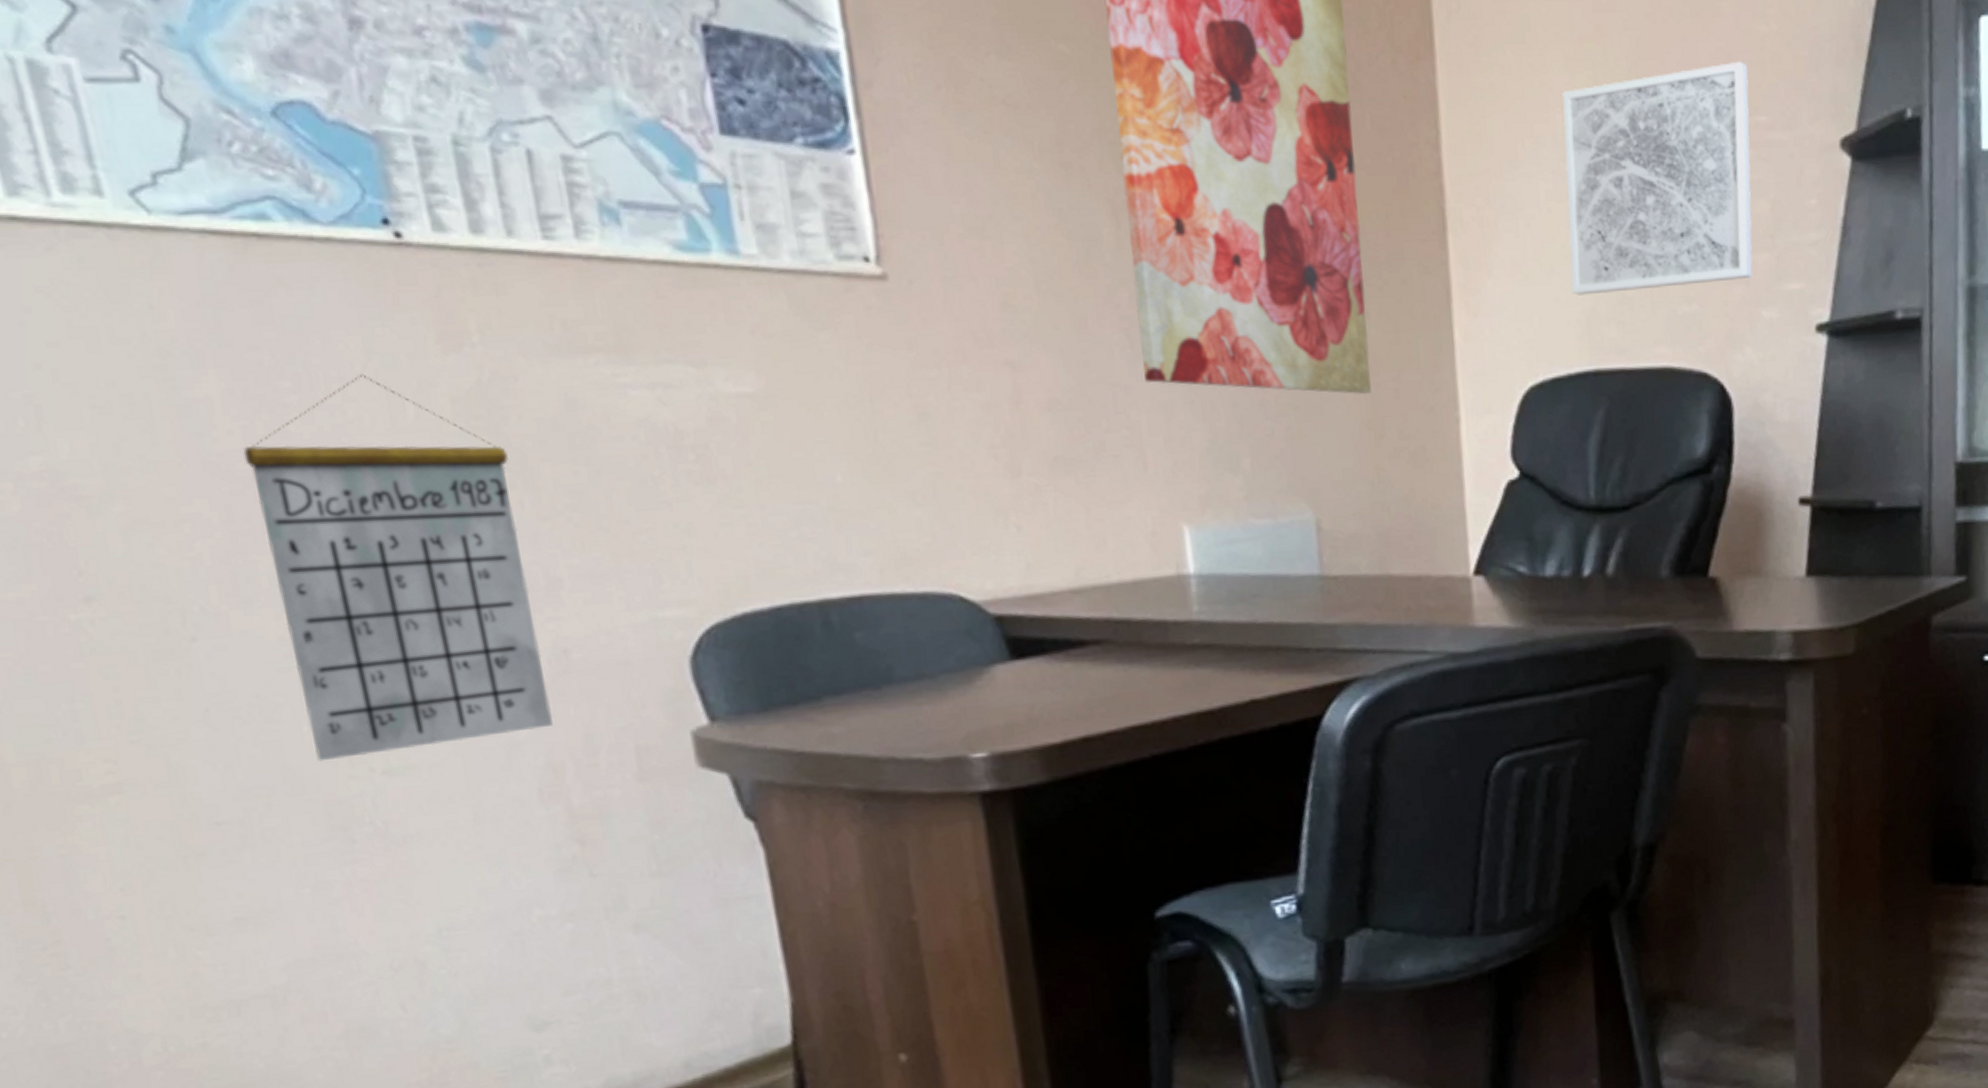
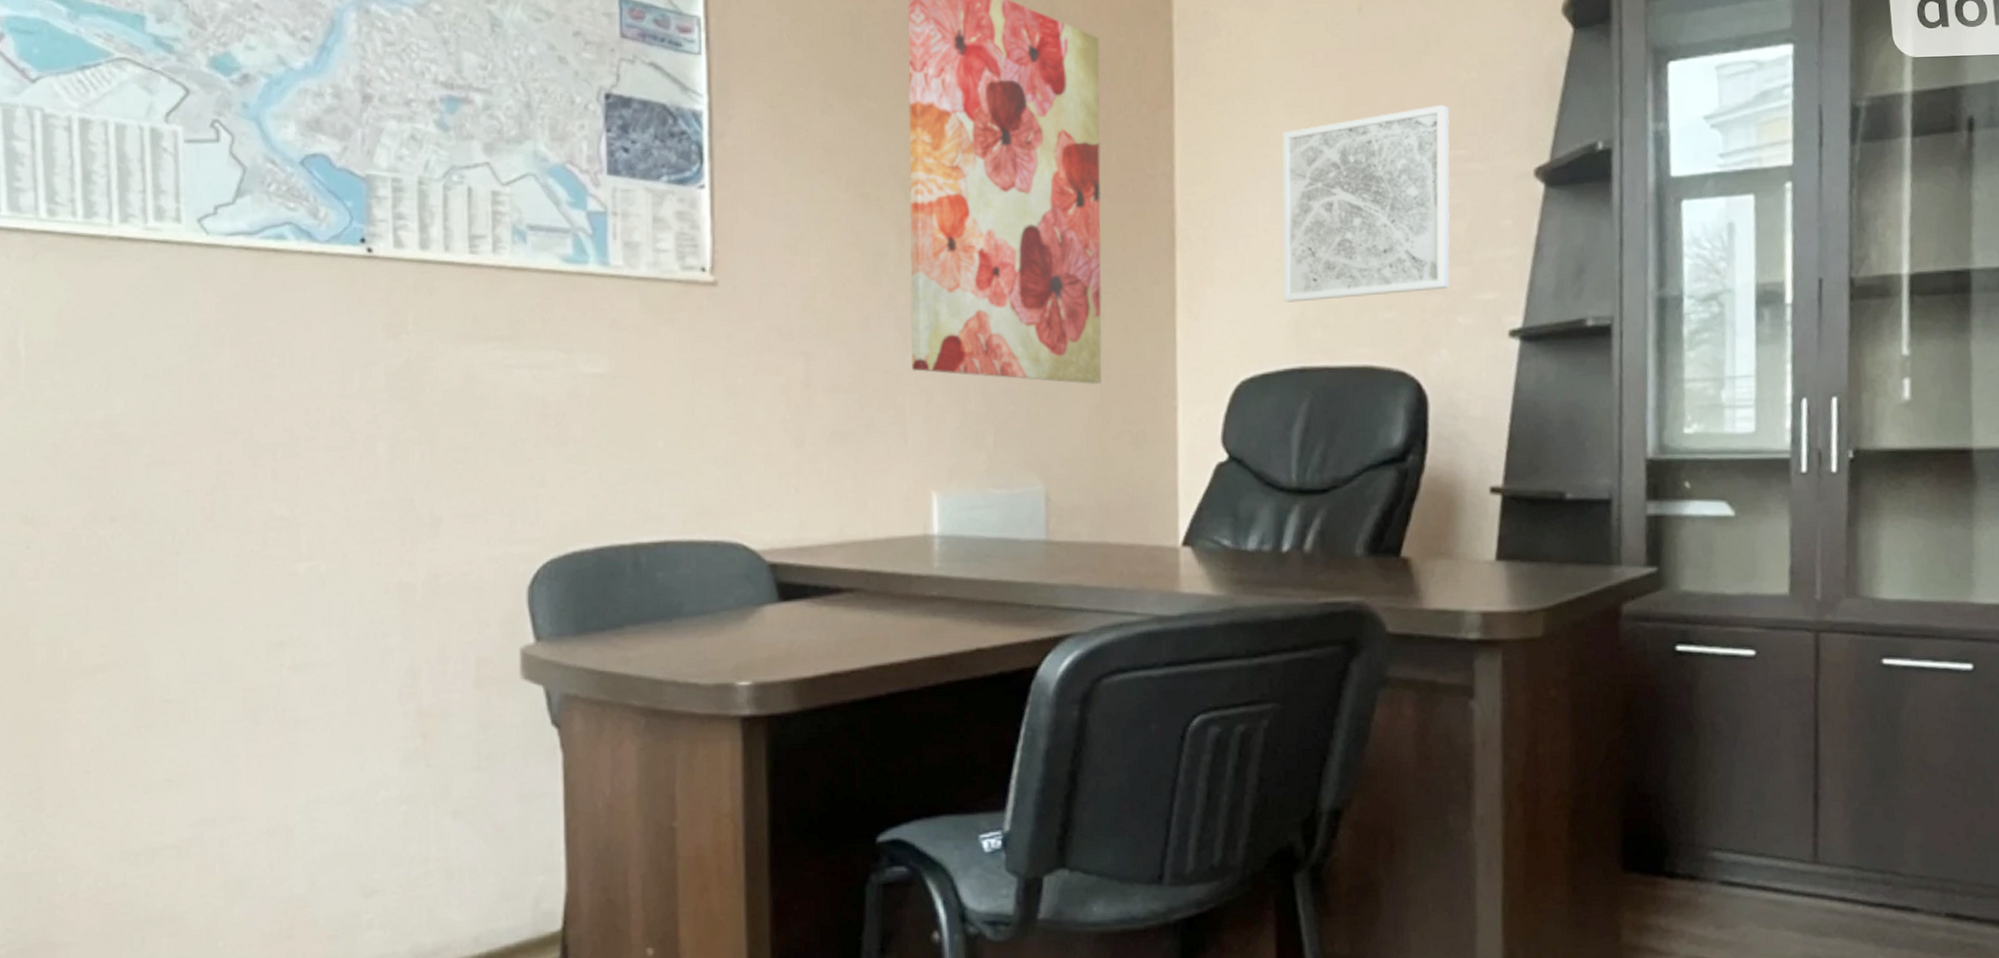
calendar: present [243,374,553,762] -> none [237,354,419,656]

